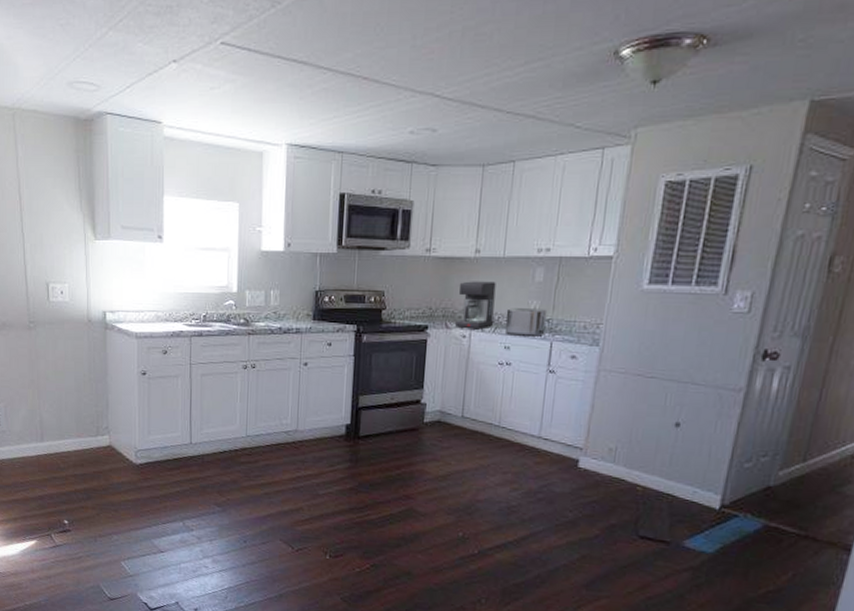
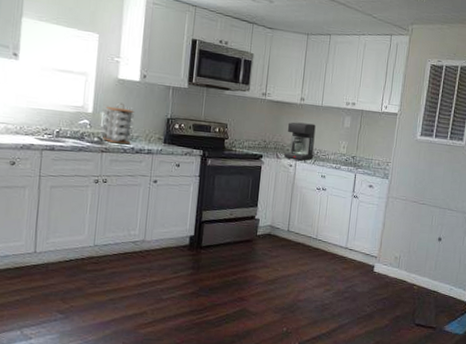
spice rack: none [249,277,280,324] -> present [102,102,134,144]
toaster: present [504,308,548,336] -> none [321,146,353,169]

